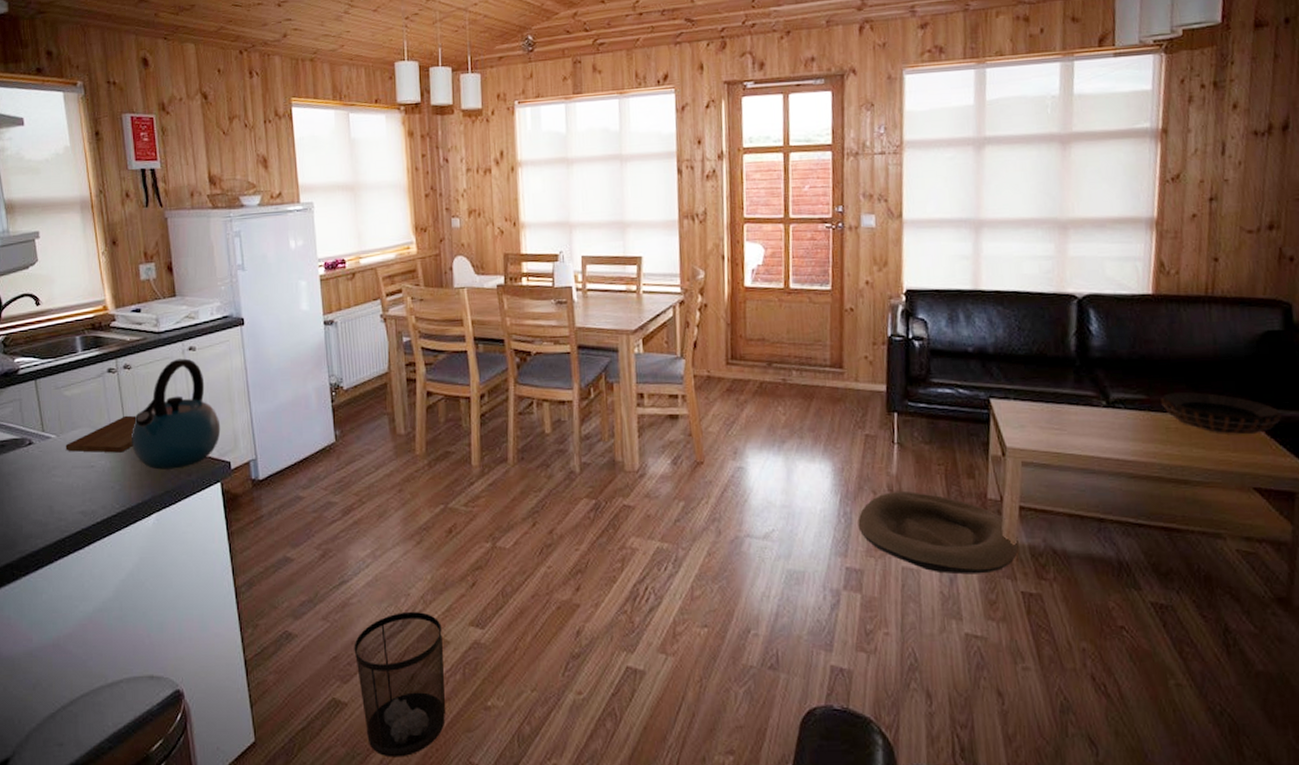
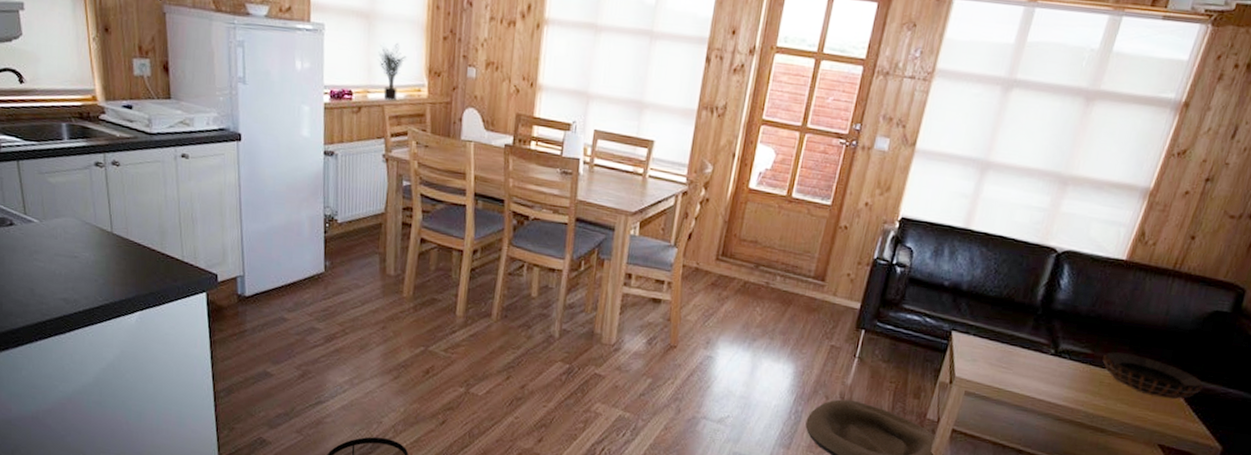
cutting board: present [65,415,137,453] -> none [48,212,123,248]
kettle: present [132,358,221,470] -> none [117,164,210,273]
potted plant: none [366,207,393,263] -> present [378,42,407,101]

